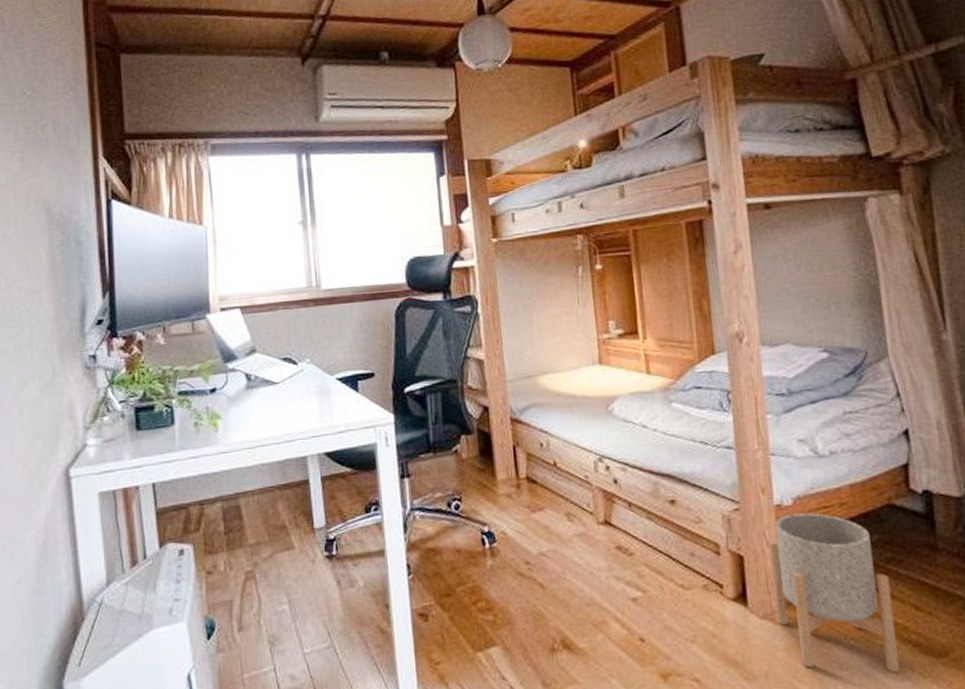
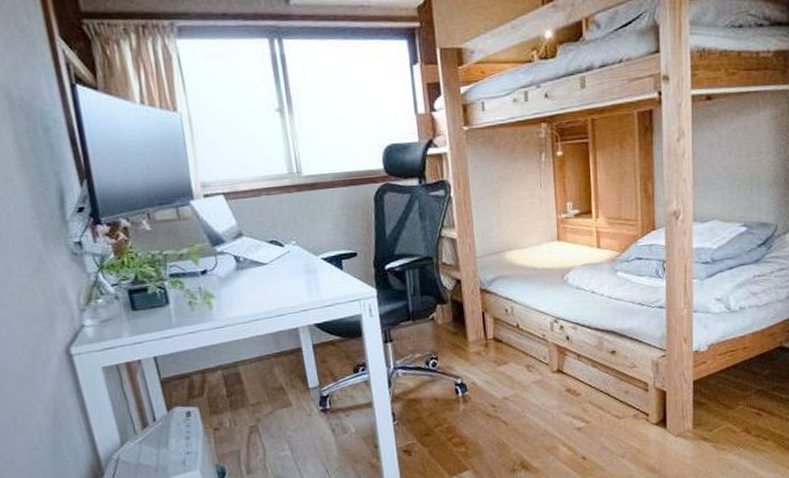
planter: present [769,513,900,673] -> none [686,356,774,470]

